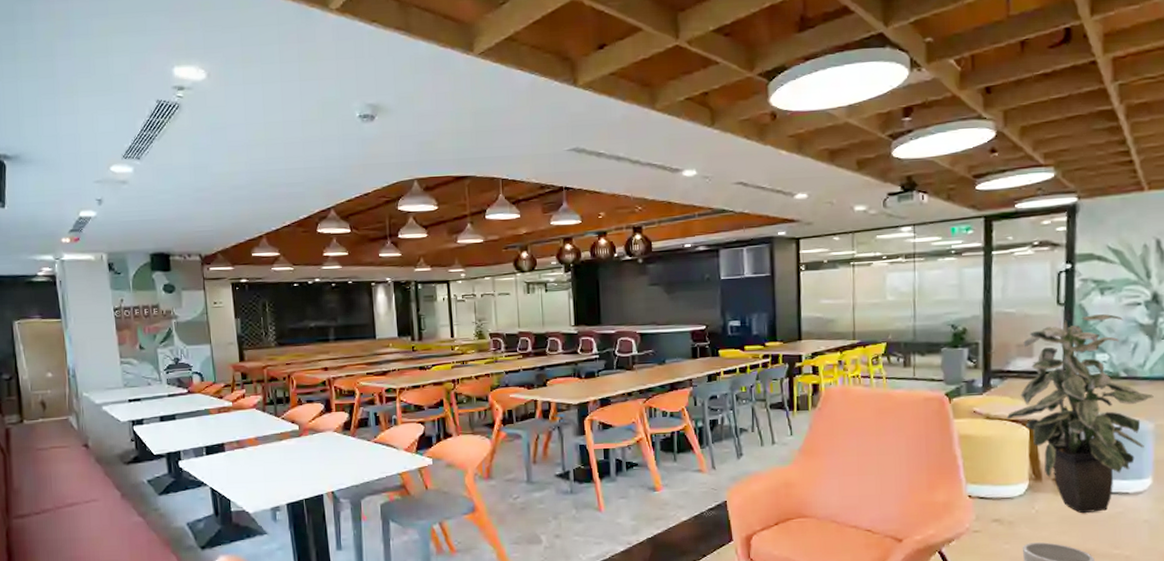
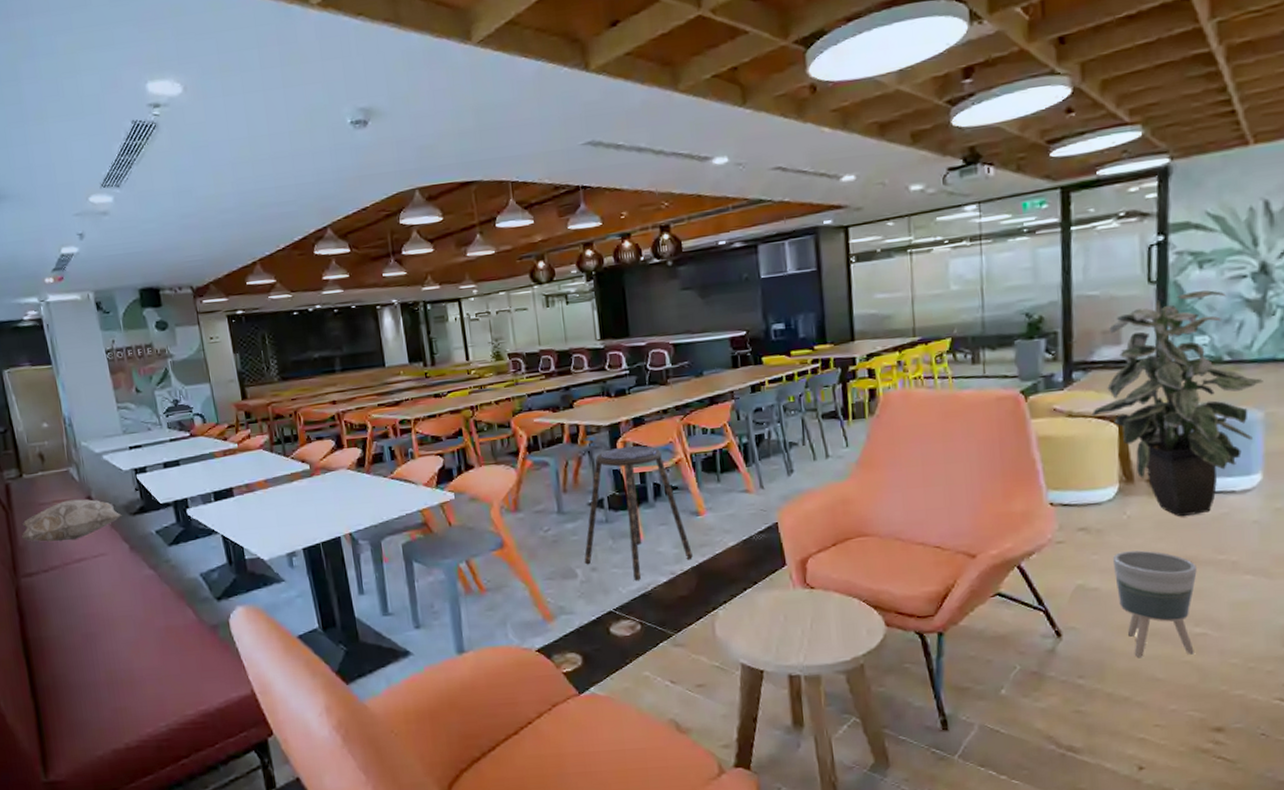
decorative pillow: none [16,446,116,486] -> present [21,499,122,542]
stool: none [548,424,649,549] -> present [584,446,694,581]

